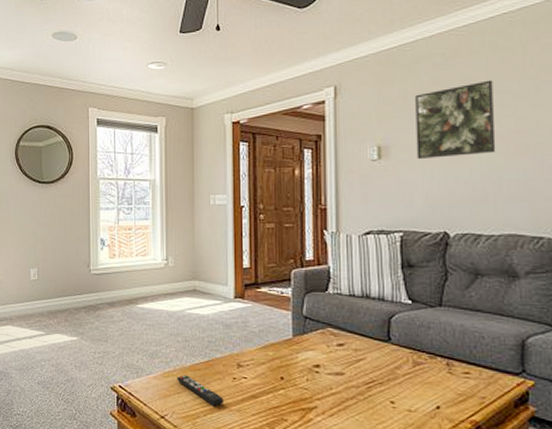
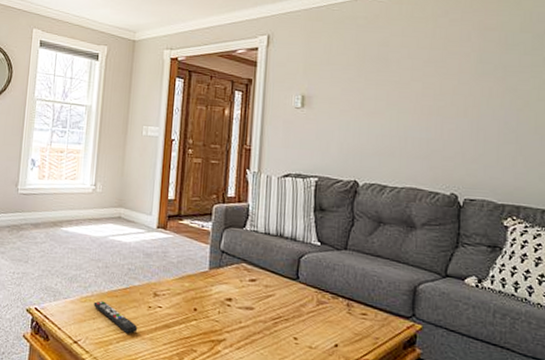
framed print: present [415,80,496,160] -> none [335,45,407,112]

